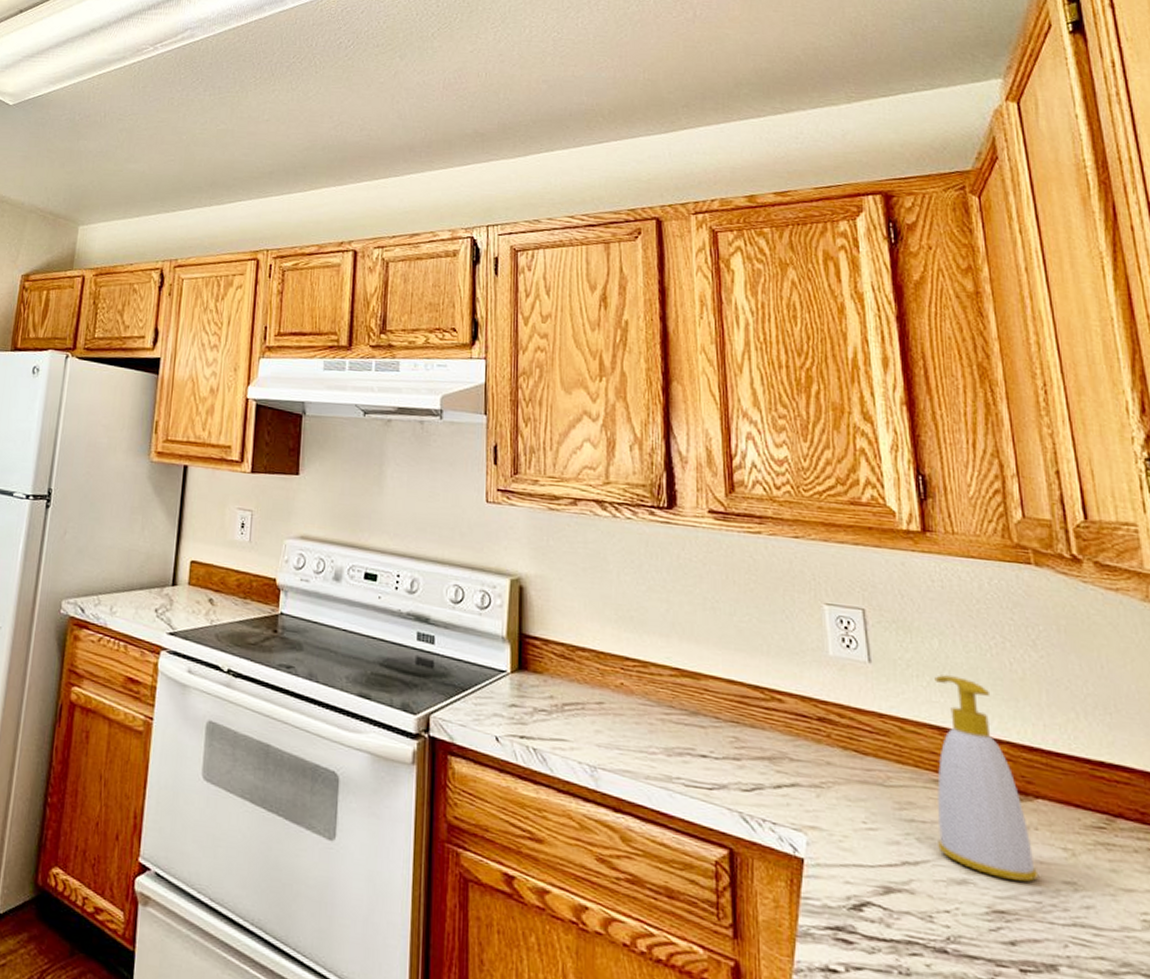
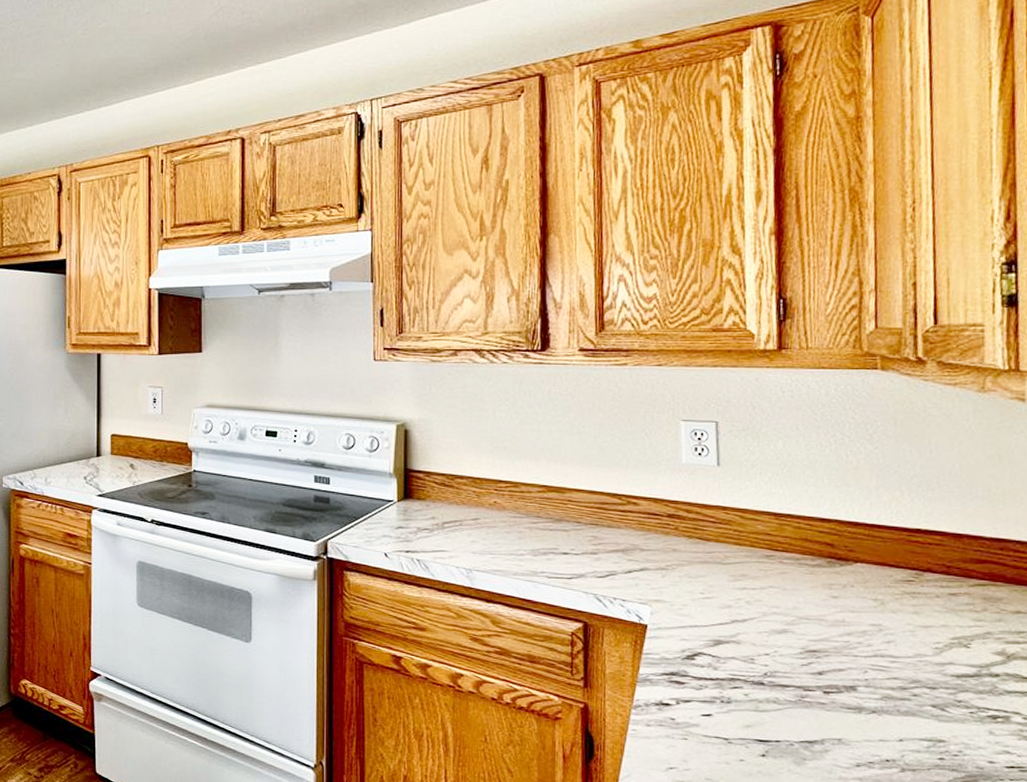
soap bottle: present [934,675,1039,882] -> none [764,471,850,627]

